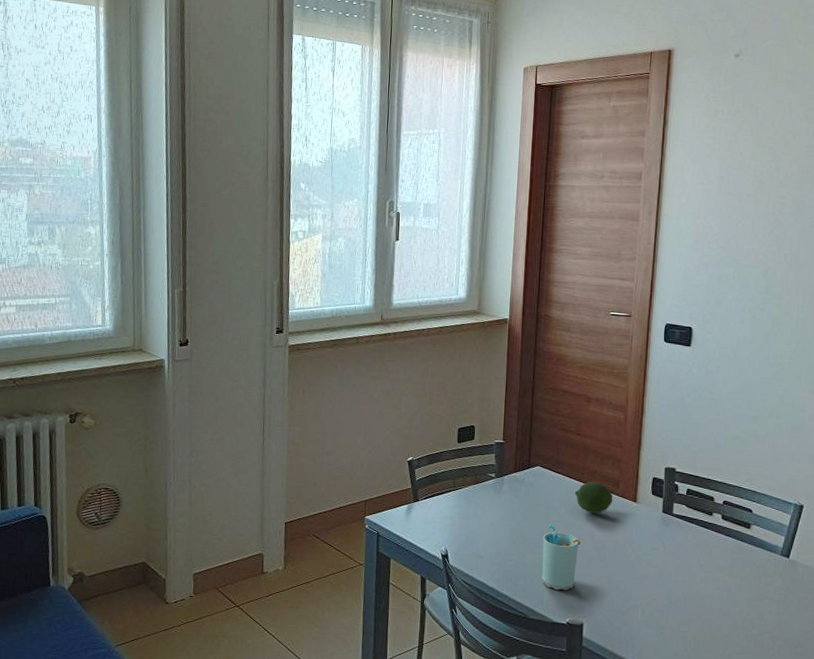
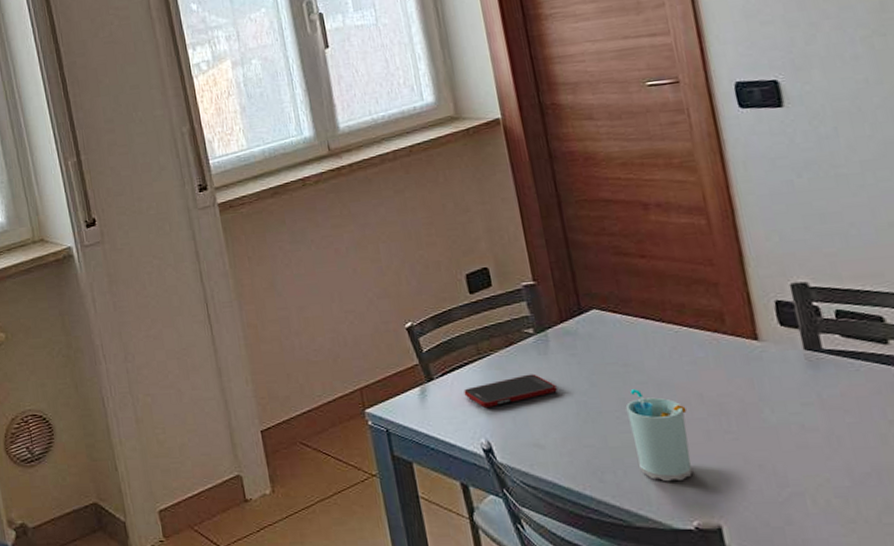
cell phone: none [438,505,501,526] -> present [464,374,557,408]
fruit: present [574,482,613,514] -> none [657,319,721,365]

